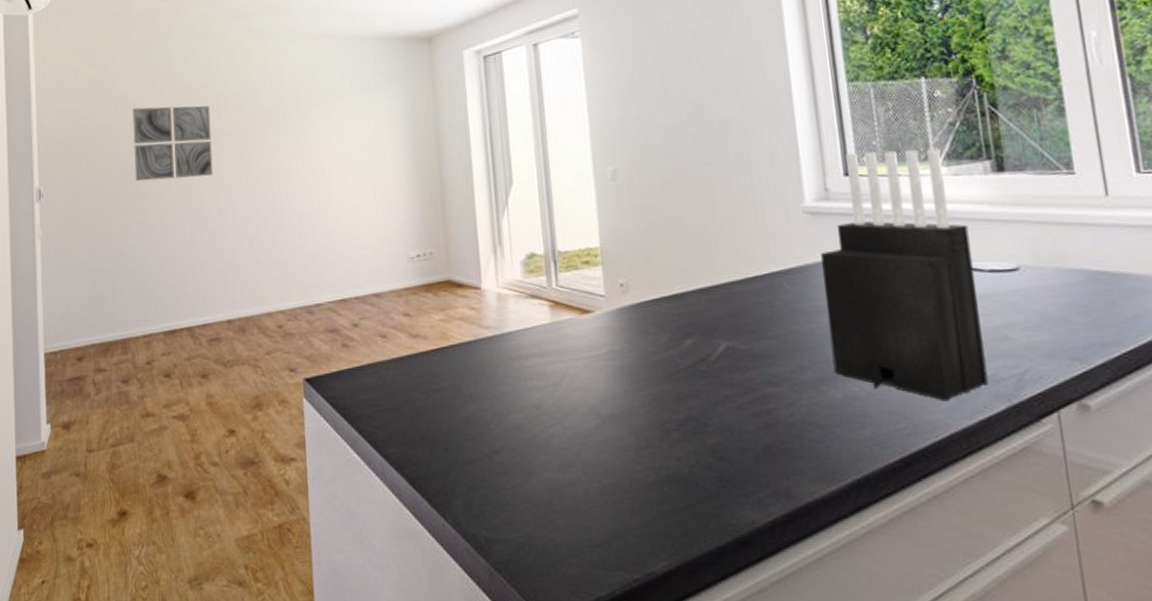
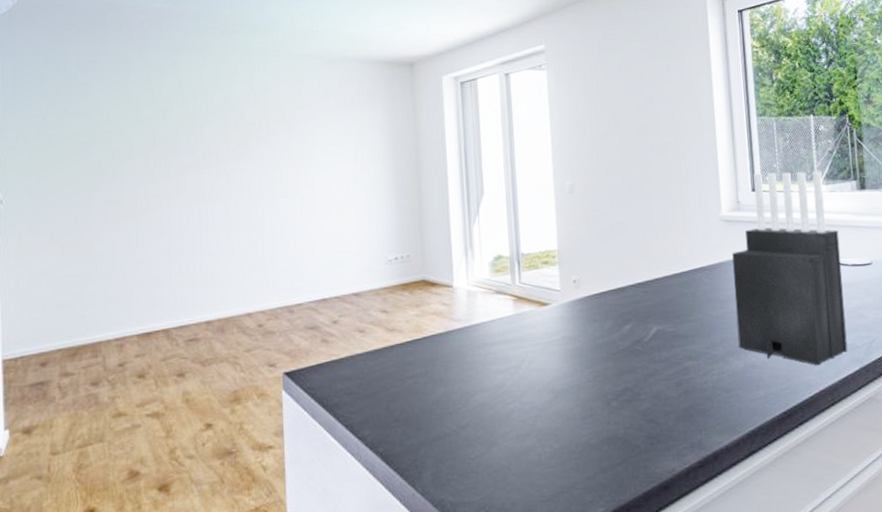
wall art: present [132,105,213,182] -> none [106,116,194,189]

